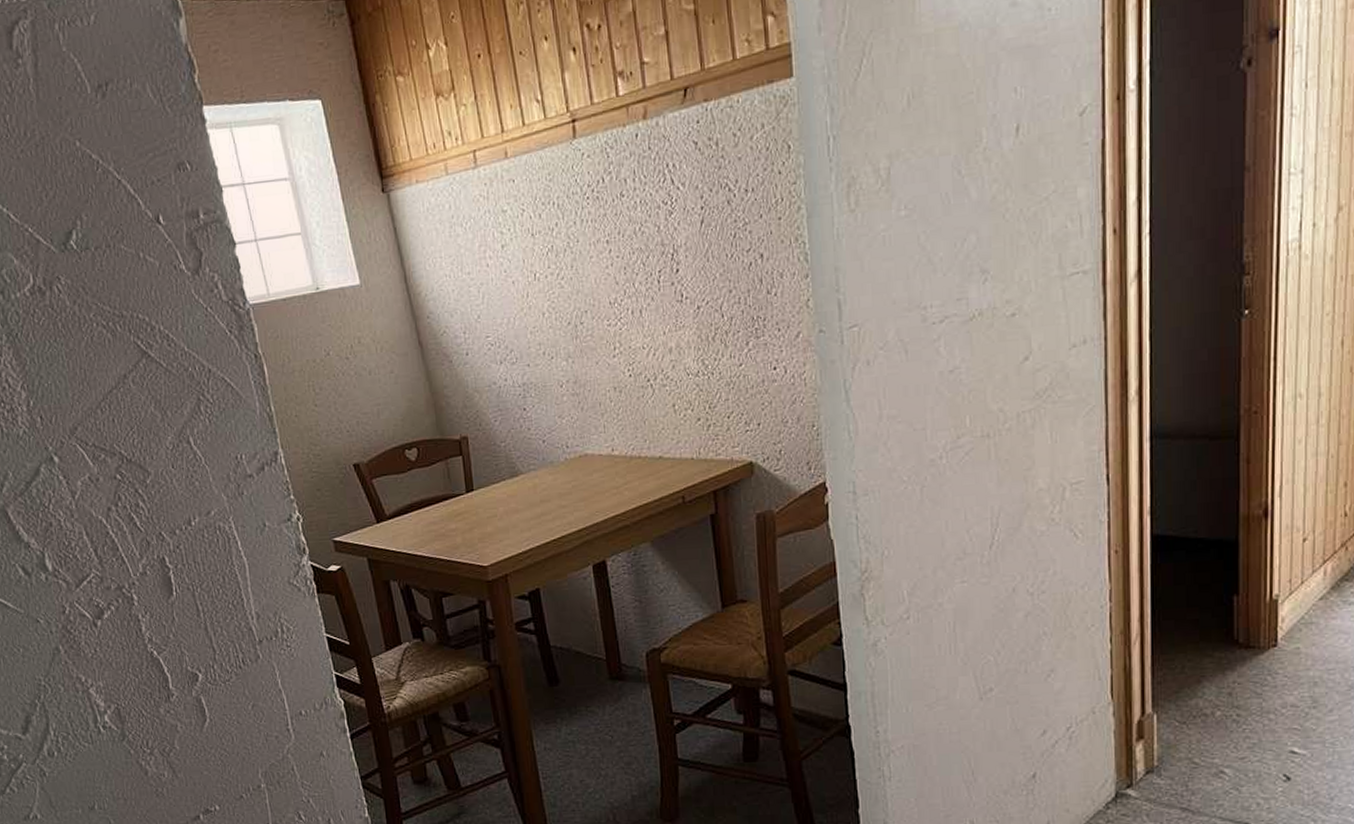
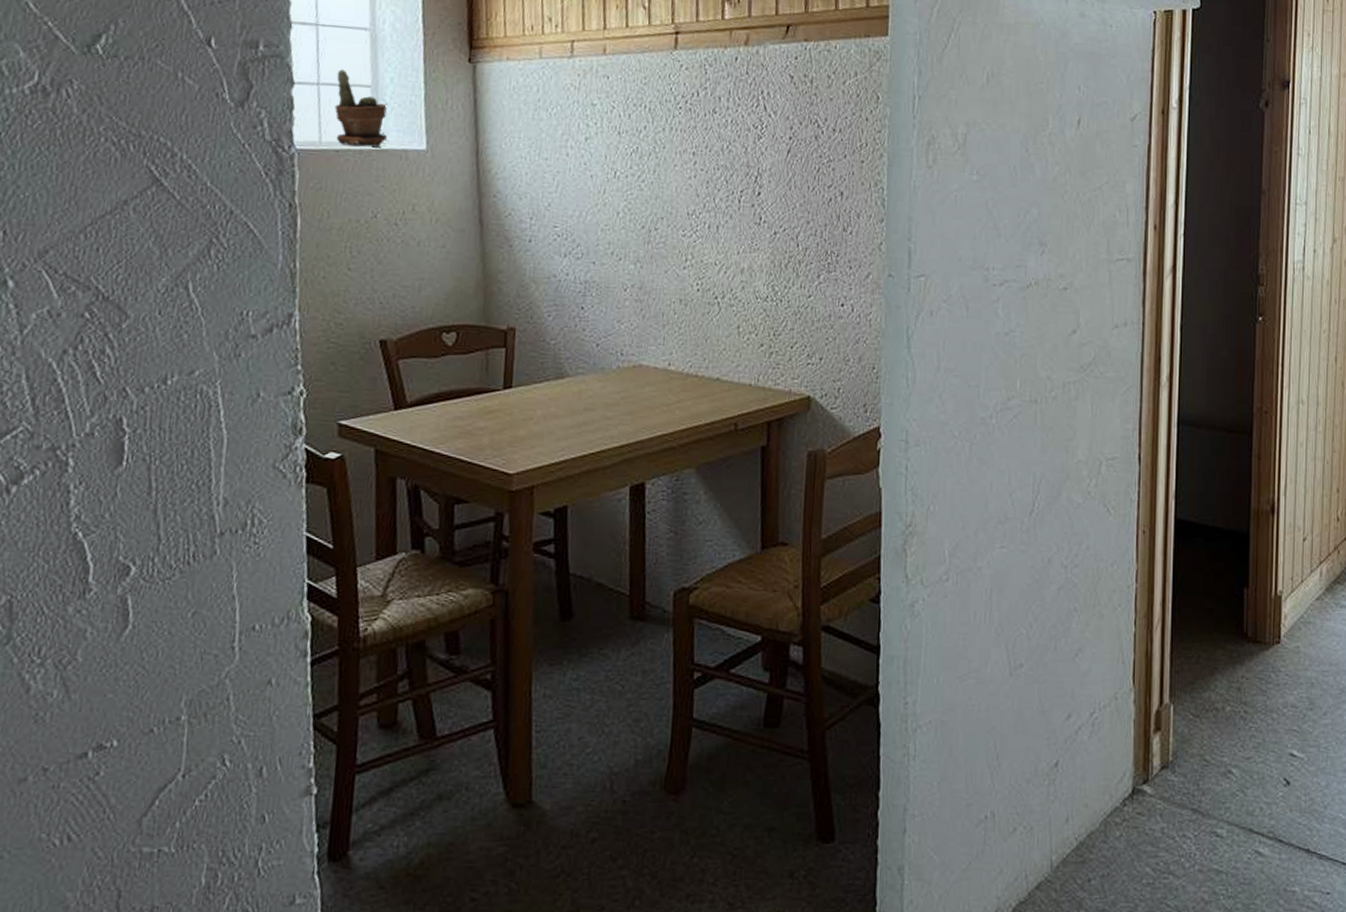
potted plant: none [270,222,324,294] -> present [334,69,387,148]

